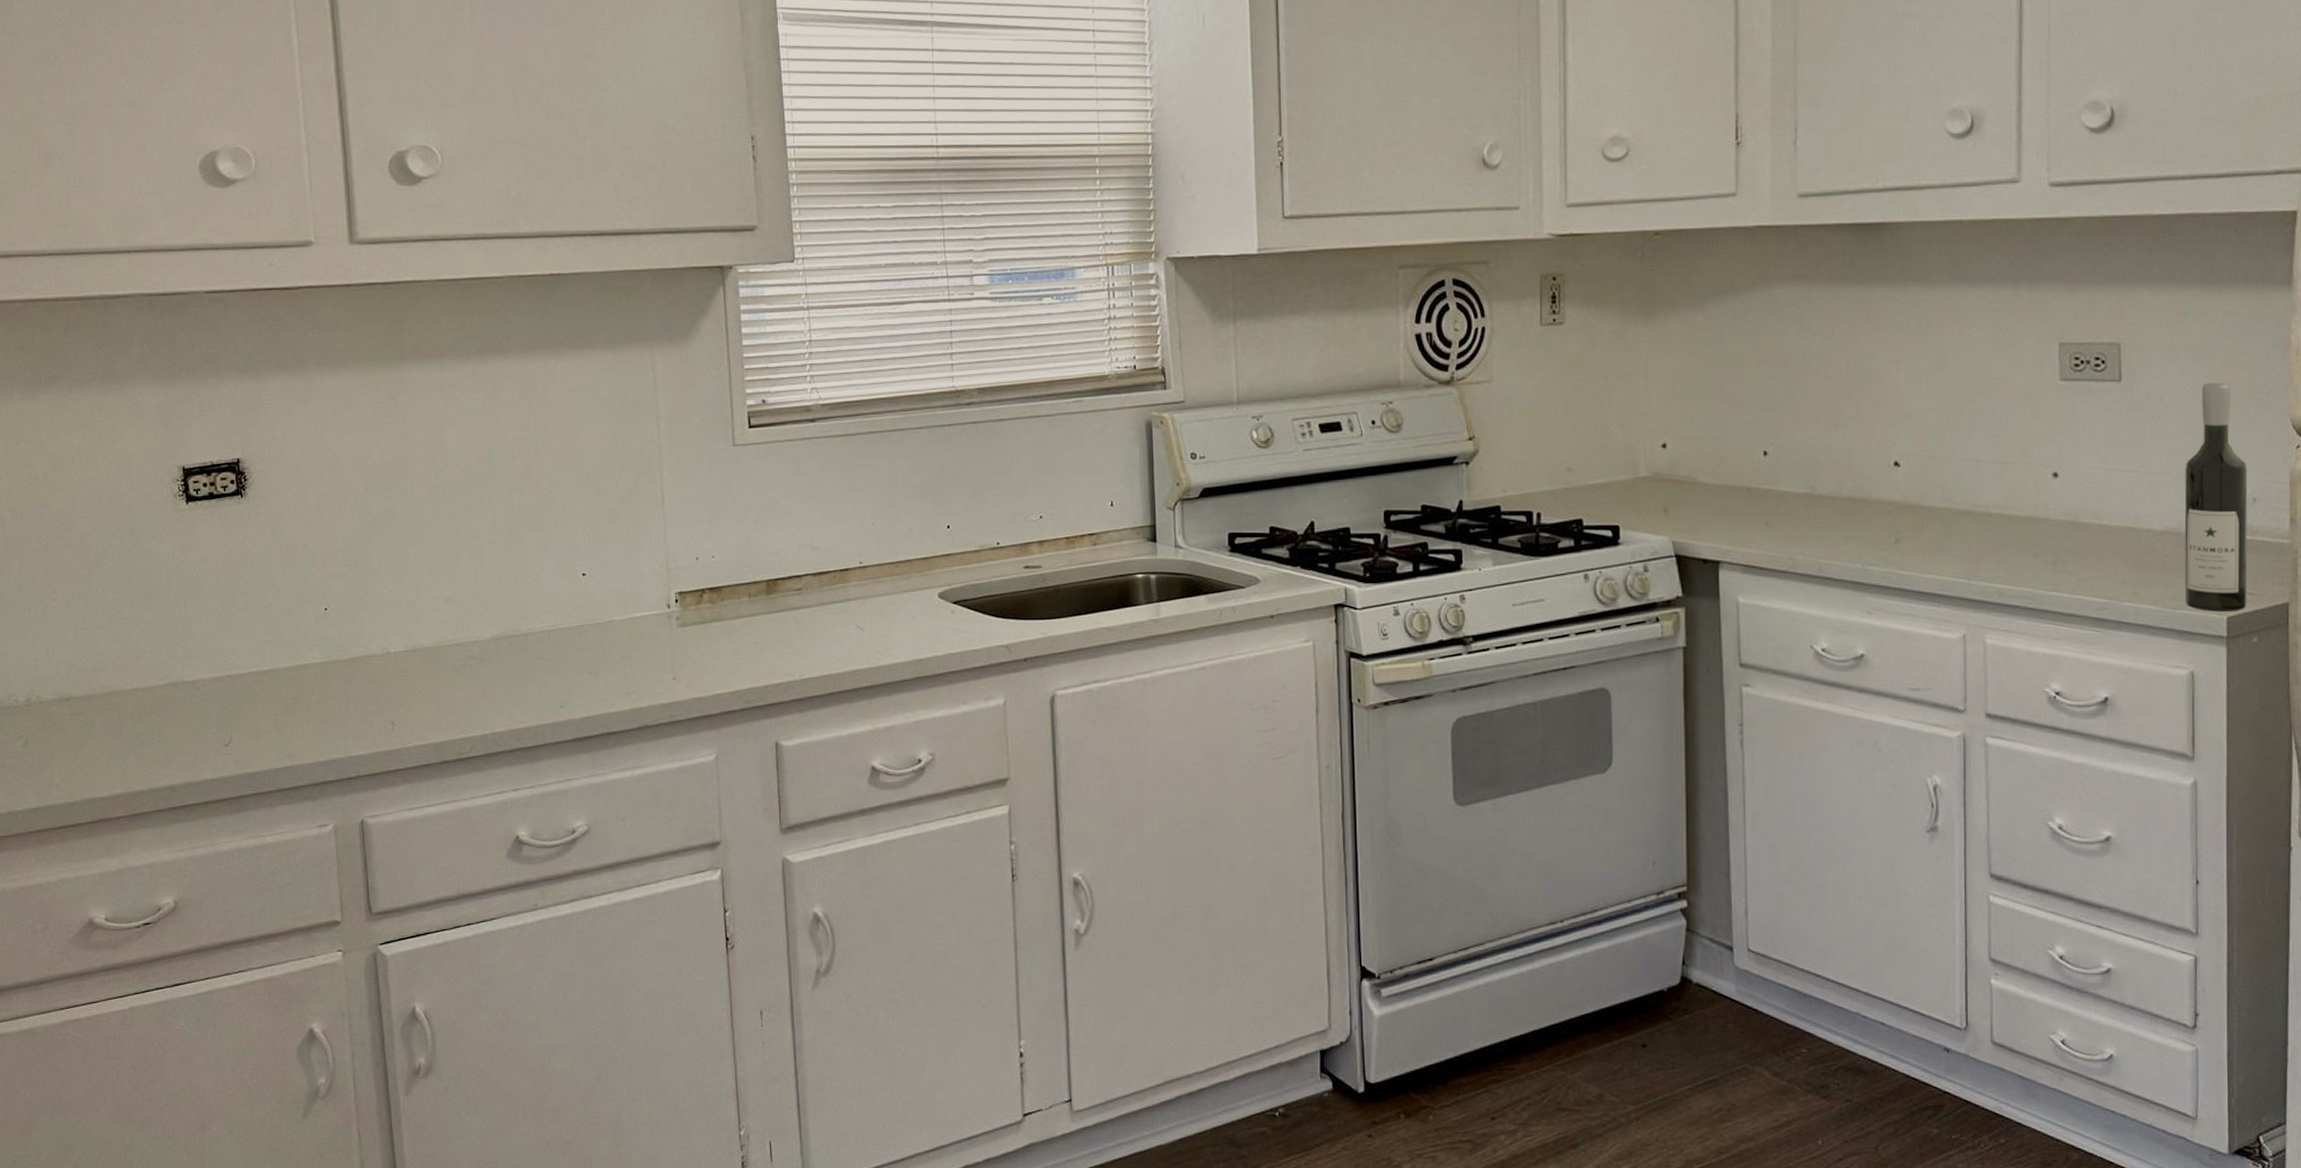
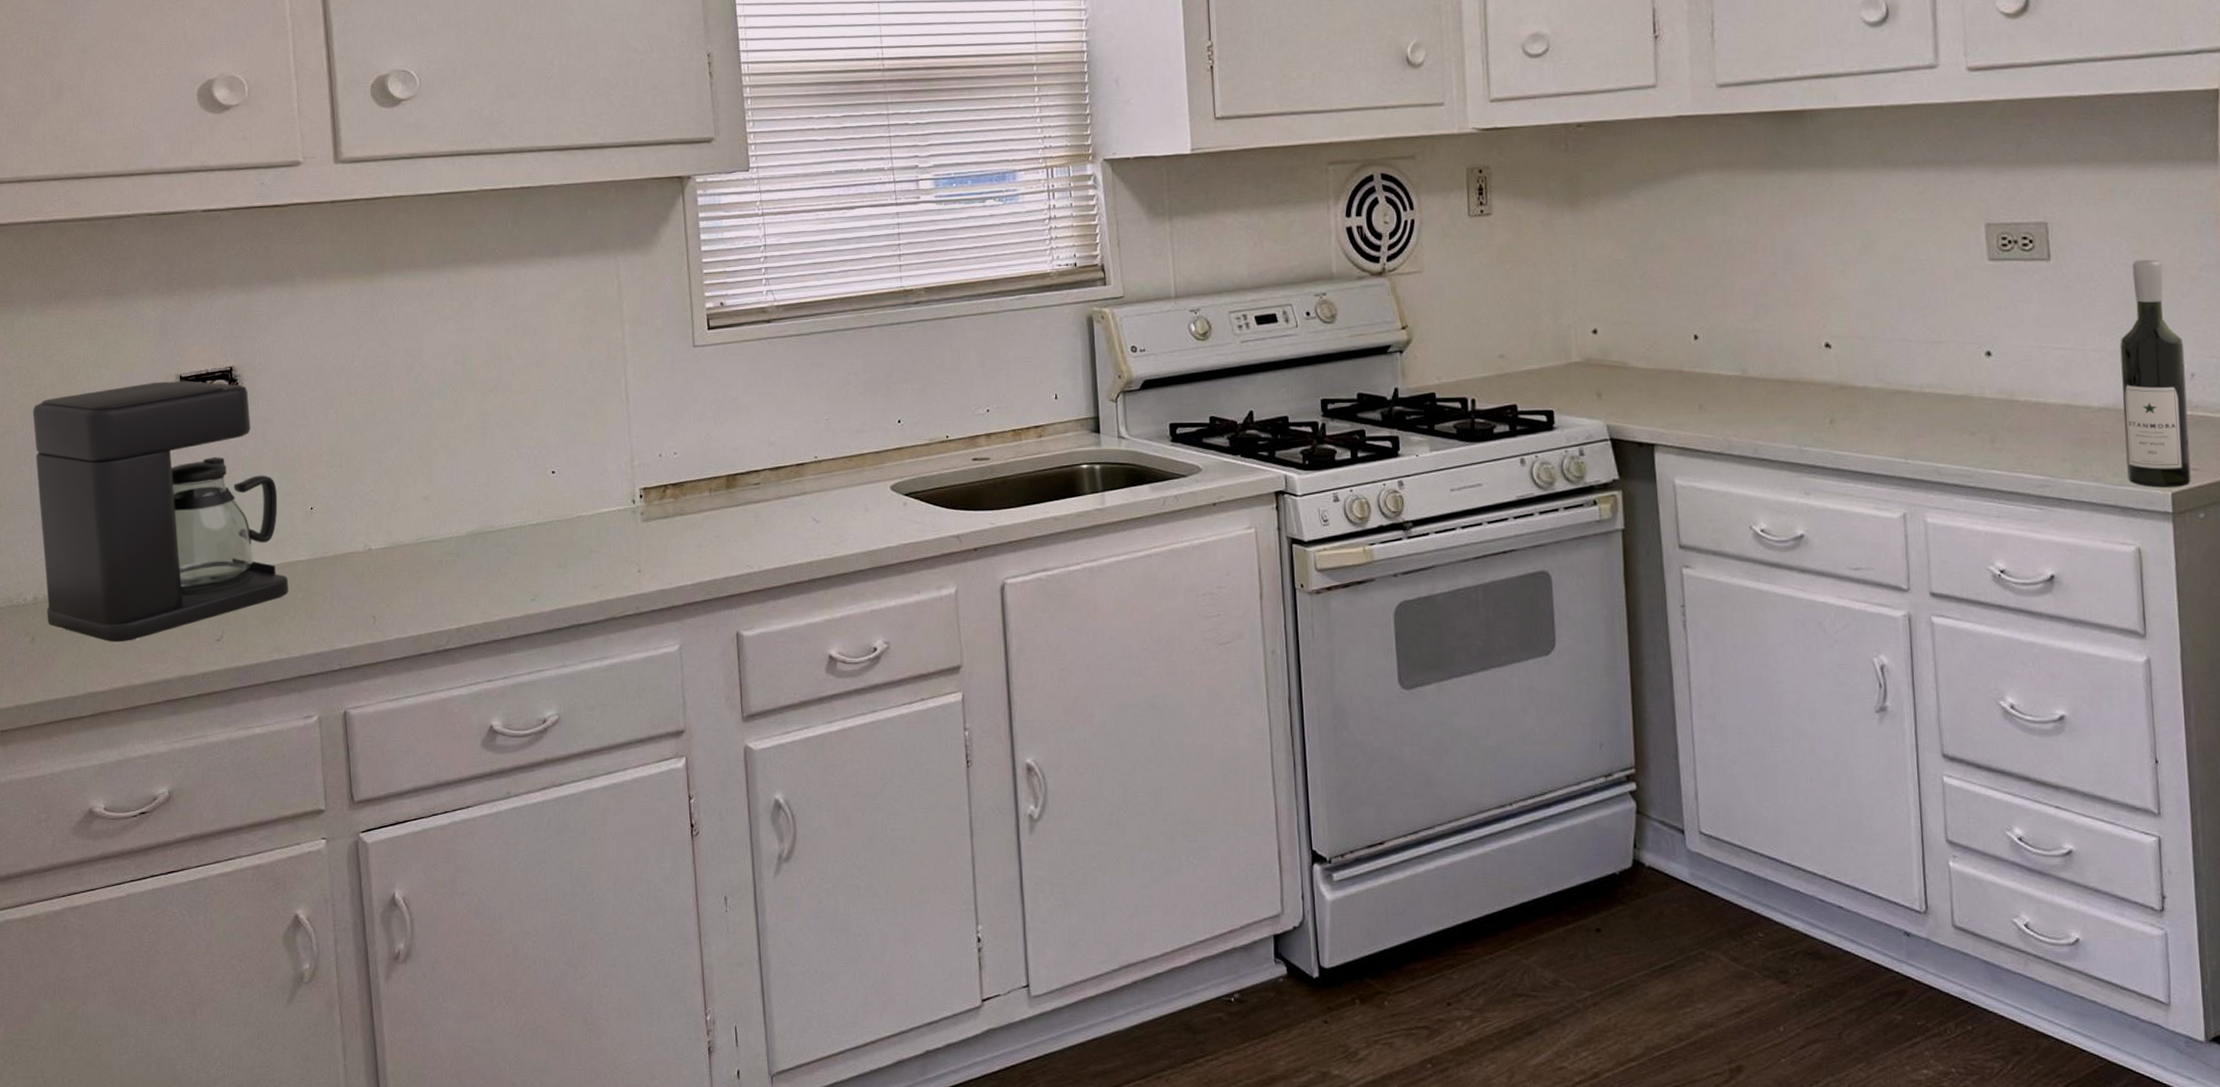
coffee maker: none [23,472,302,746] -> present [33,380,289,642]

